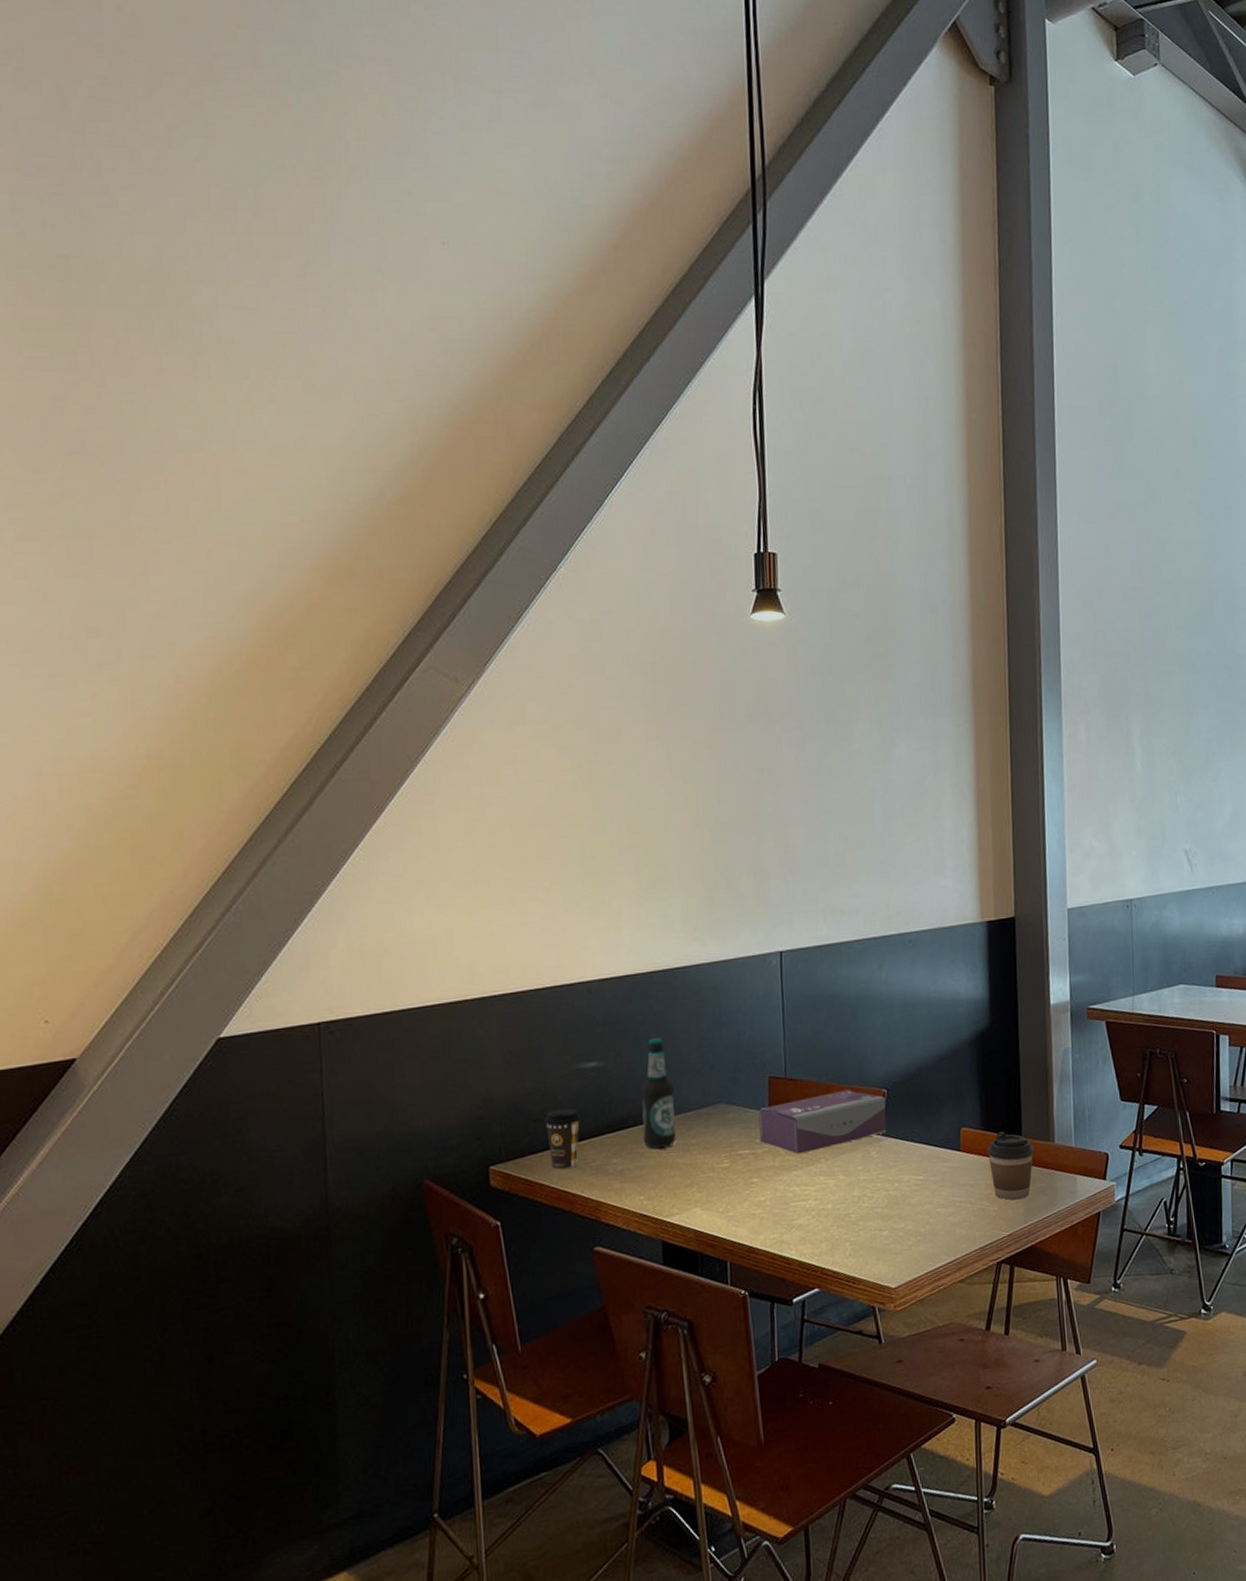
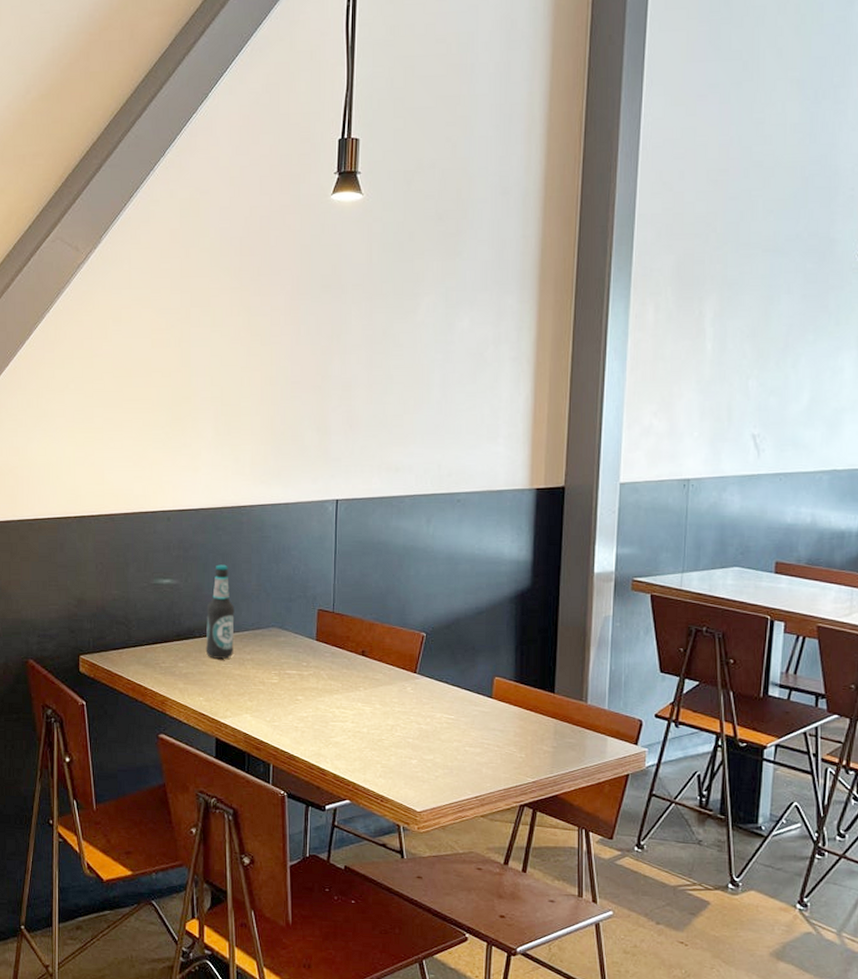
coffee cup: present [544,1108,581,1170] -> none [125,615,155,666]
tissue box: present [758,1089,887,1154] -> none [307,629,423,681]
coffee cup: present [987,1132,1035,1200] -> none [519,686,566,751]

